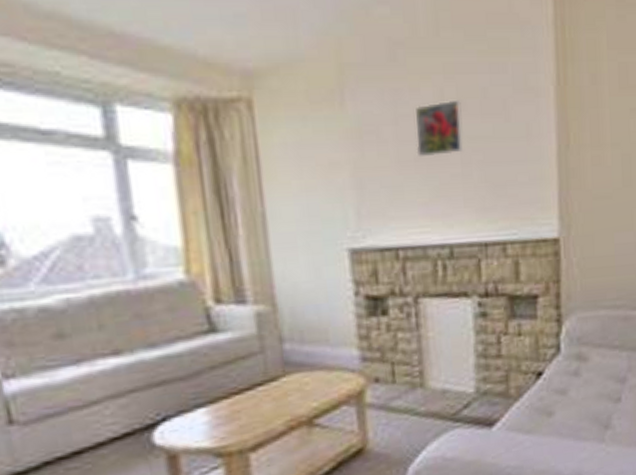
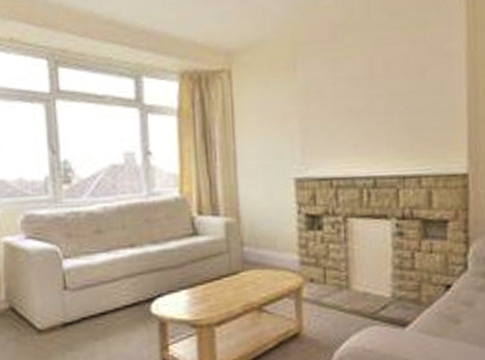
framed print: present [414,99,463,158] -> none [349,64,387,110]

